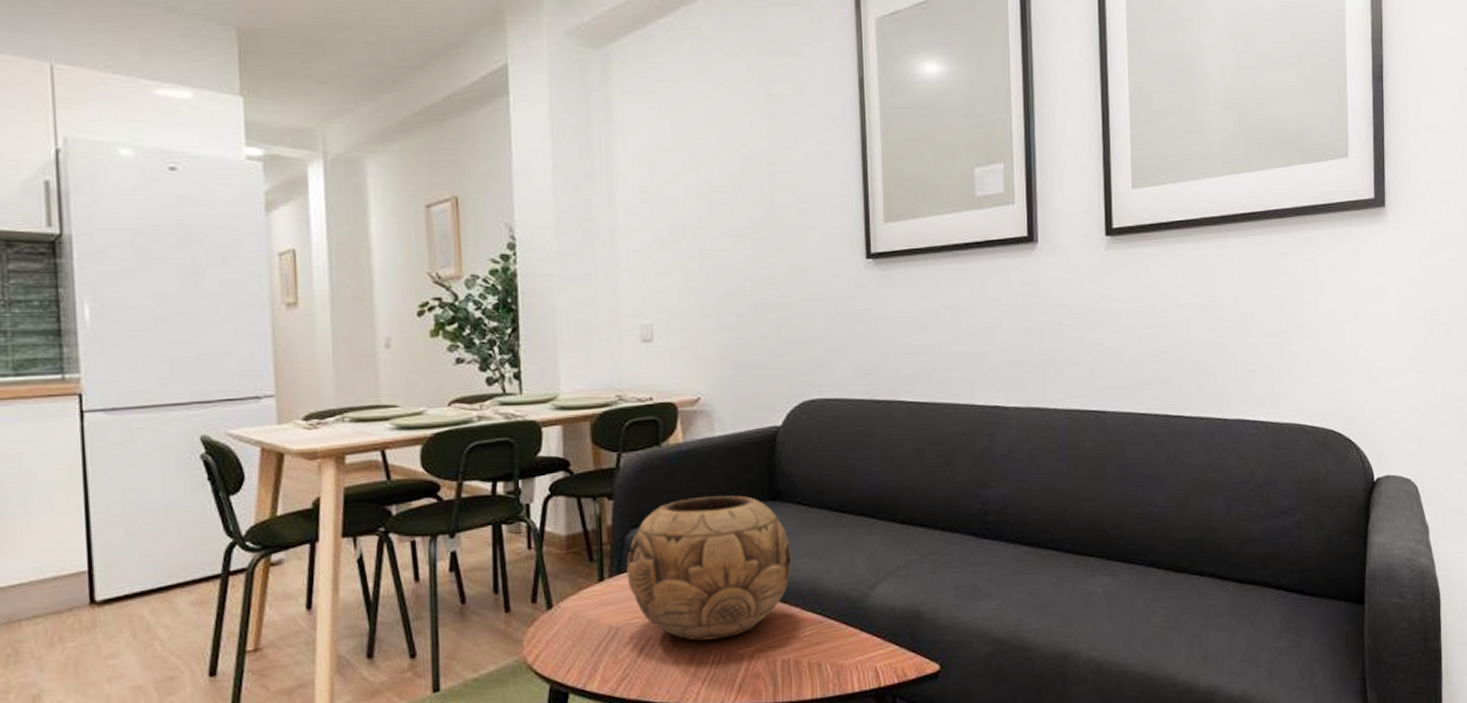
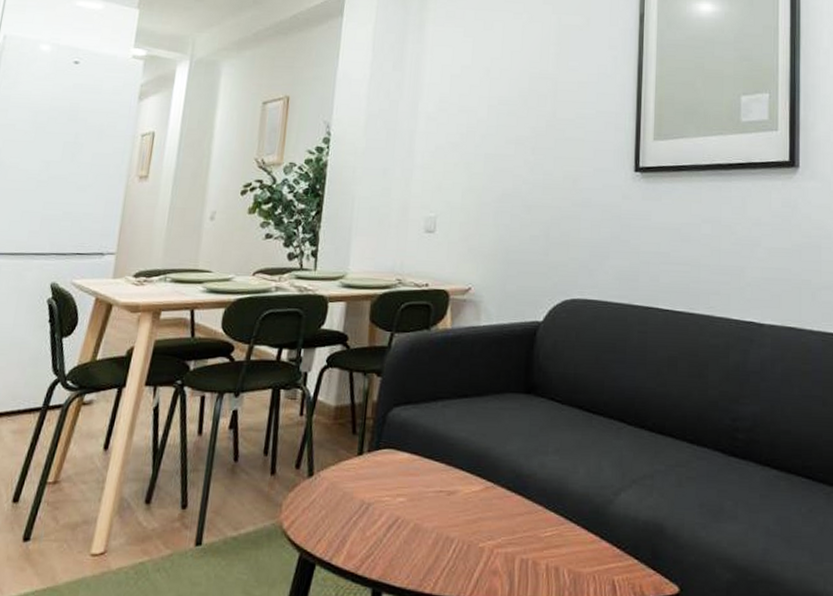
decorative bowl: present [626,495,792,641] -> none [384,382,541,529]

